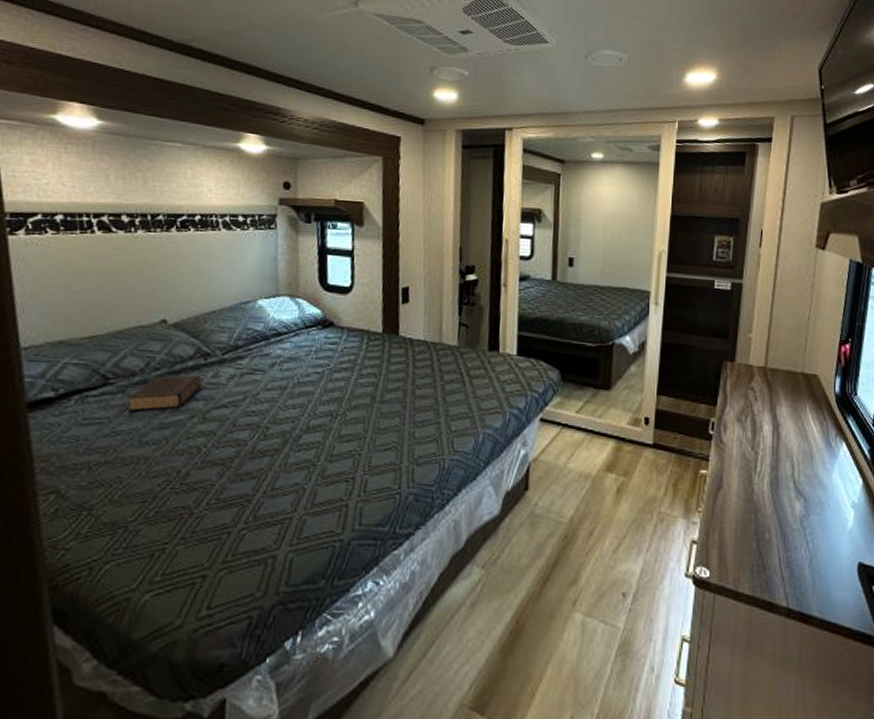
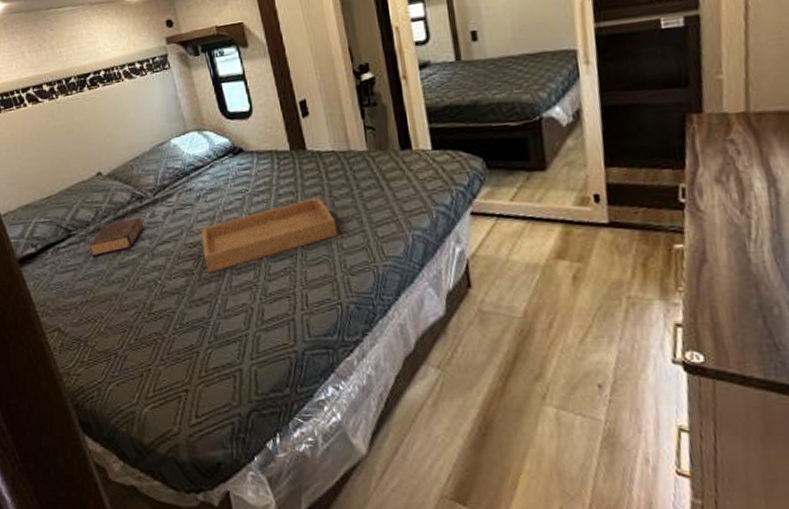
serving tray: none [263,382,413,446] -> present [201,197,338,273]

